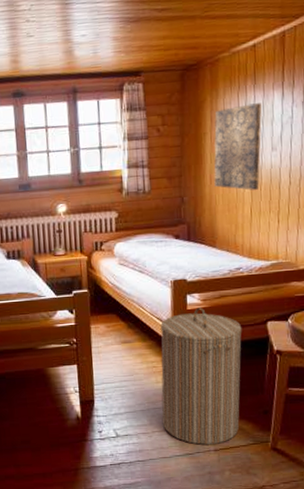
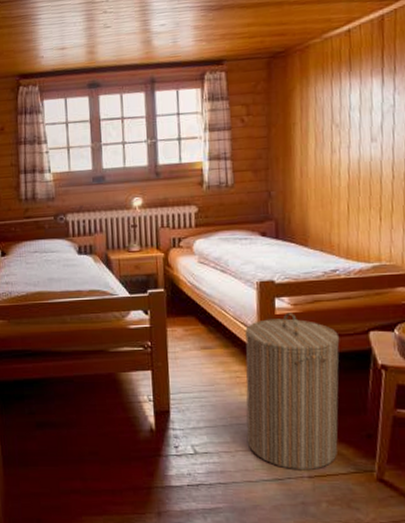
wall art: present [214,103,263,190] -> none [305,90,360,185]

